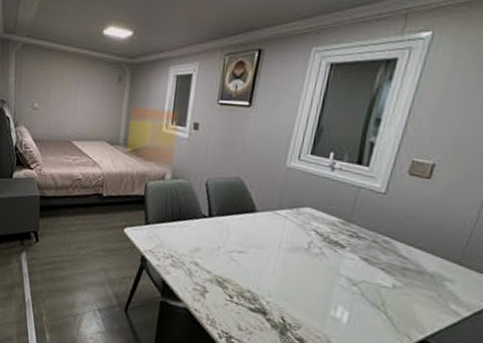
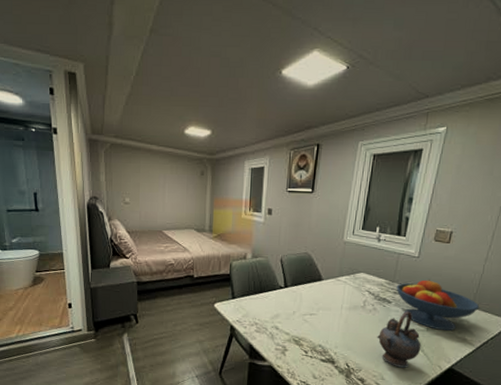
teapot: none [324,259,384,333] -> present [377,310,421,368]
fruit bowl: none [353,222,471,292] -> present [396,279,480,331]

